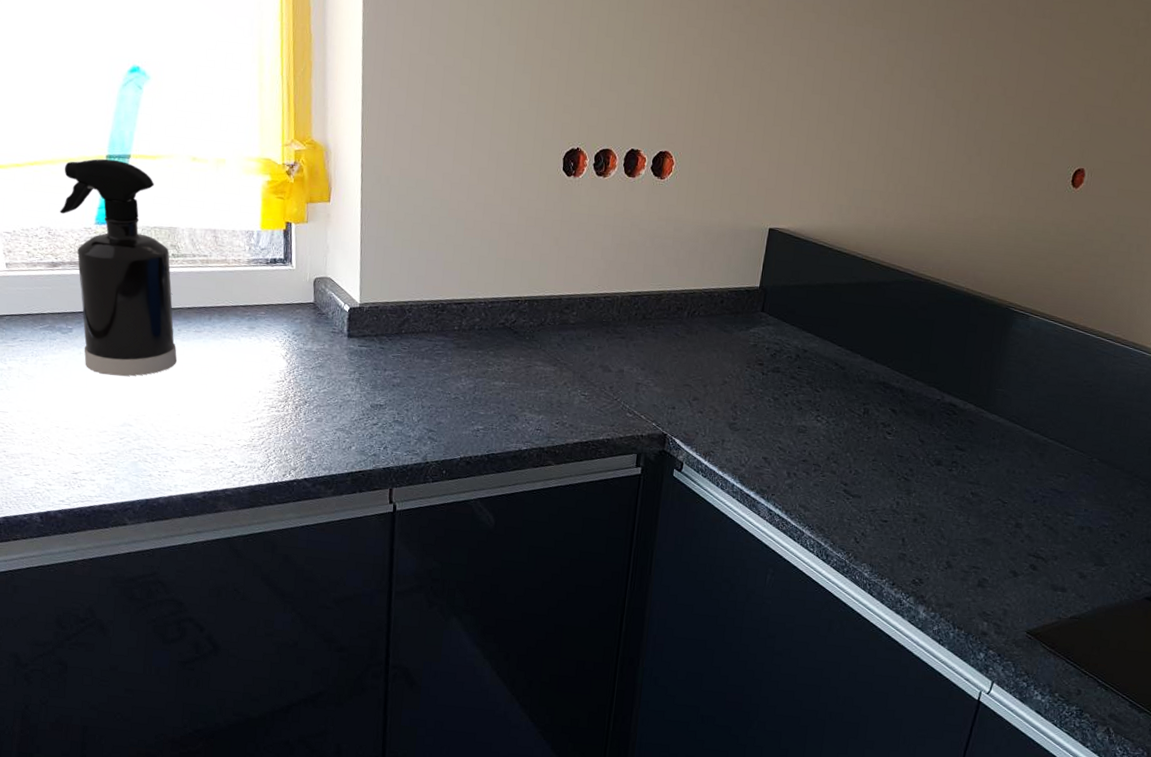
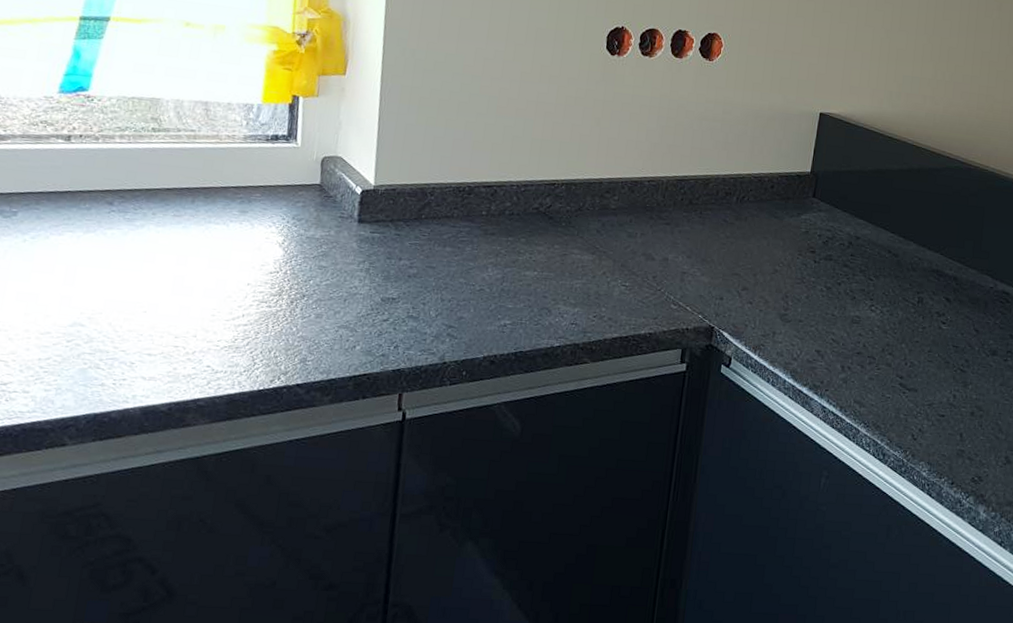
spray bottle: present [60,158,178,376] -> none [15,20,149,267]

